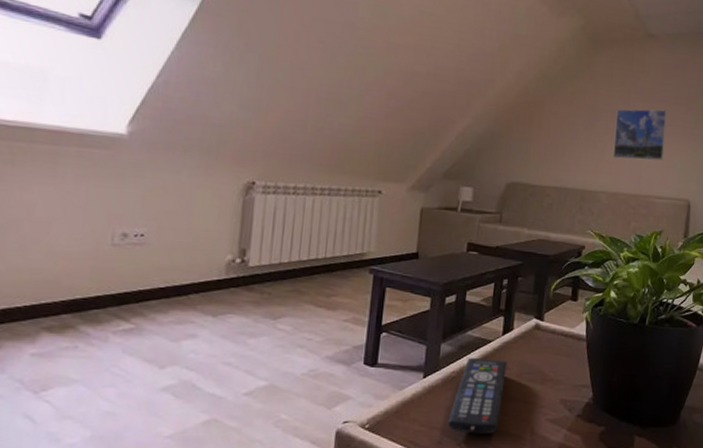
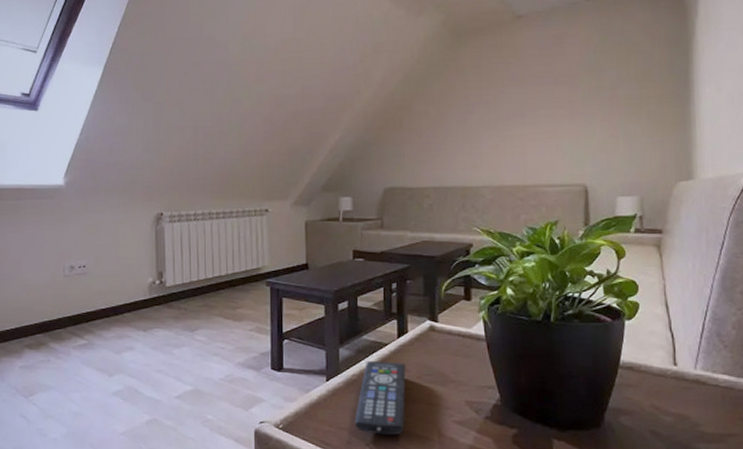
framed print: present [613,109,668,161] -> none [490,92,550,151]

